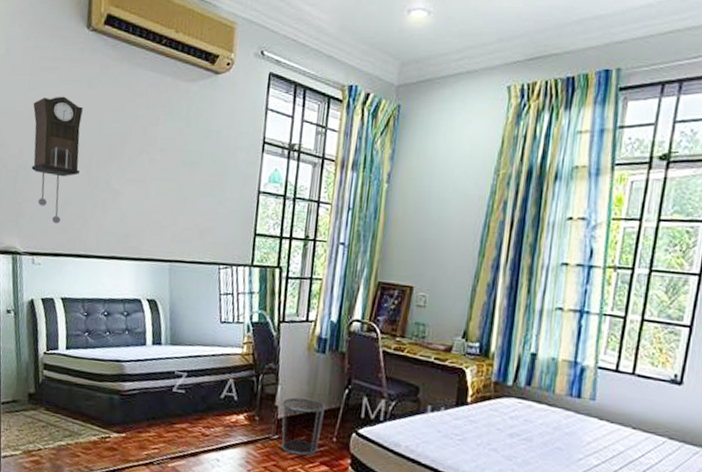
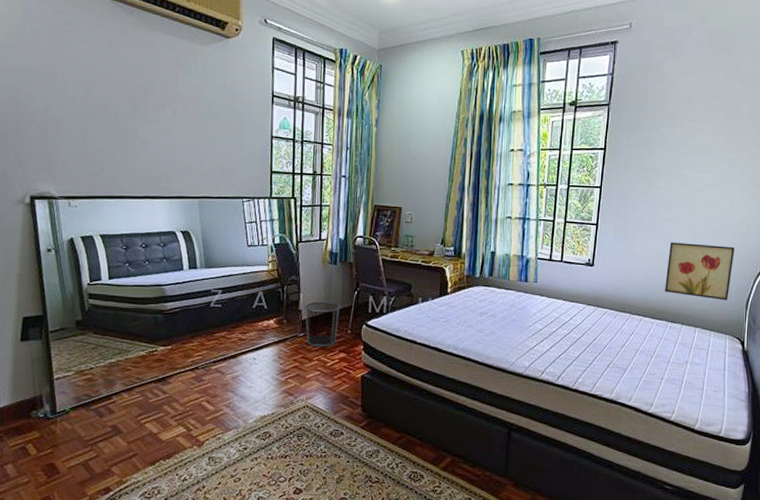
pendulum clock: present [31,96,83,224] -> none [56,56,107,170]

